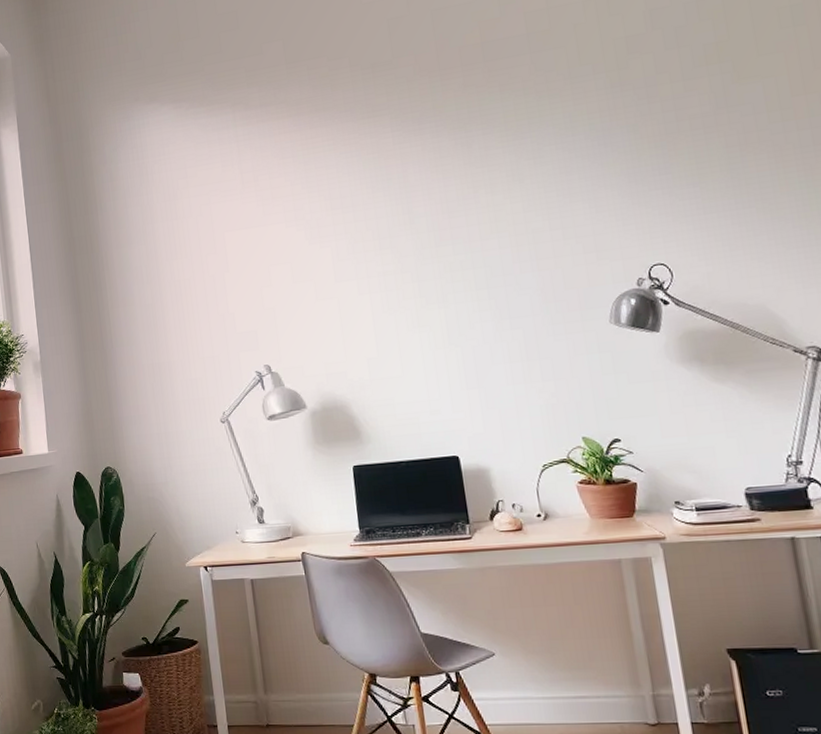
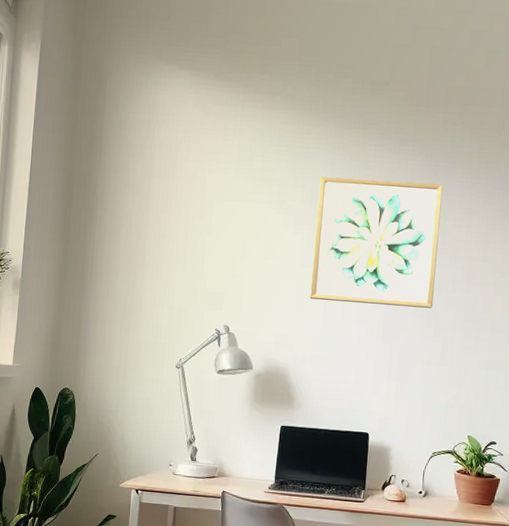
wall art: none [336,155,501,316] -> present [310,176,443,308]

